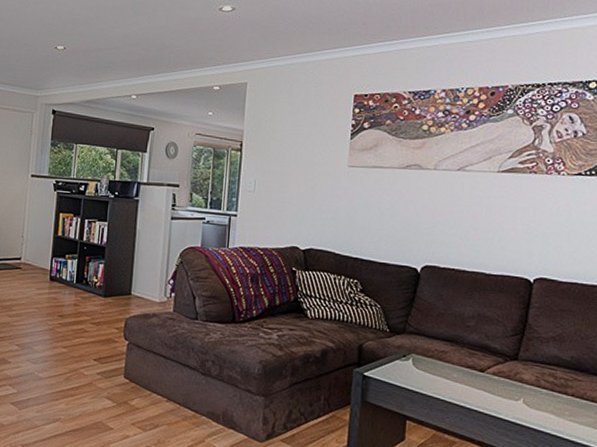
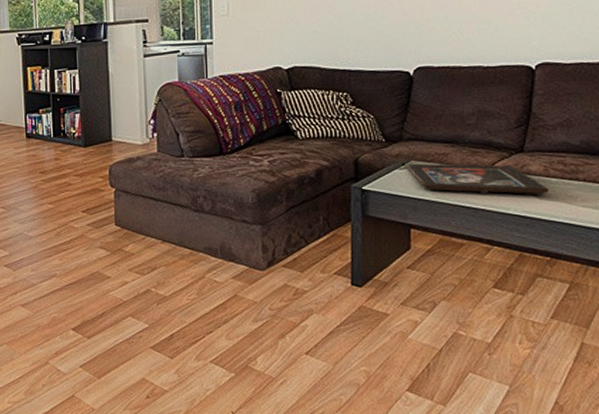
religious icon: none [406,356,539,403] -> present [406,163,549,194]

